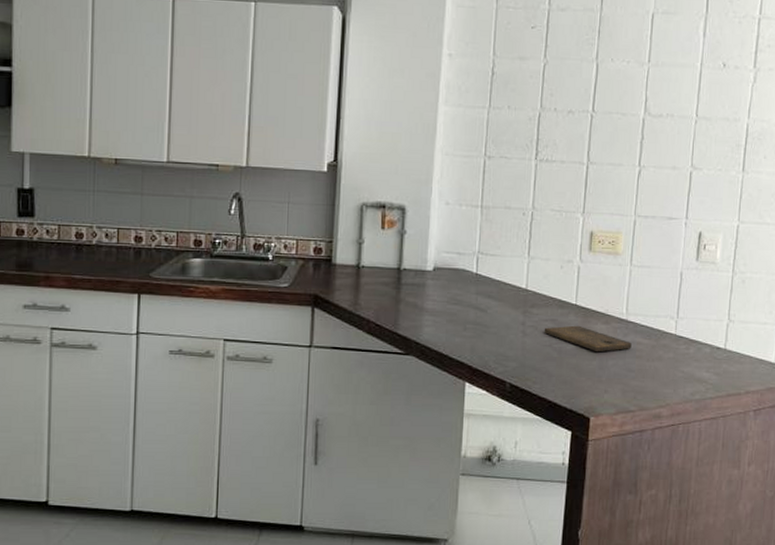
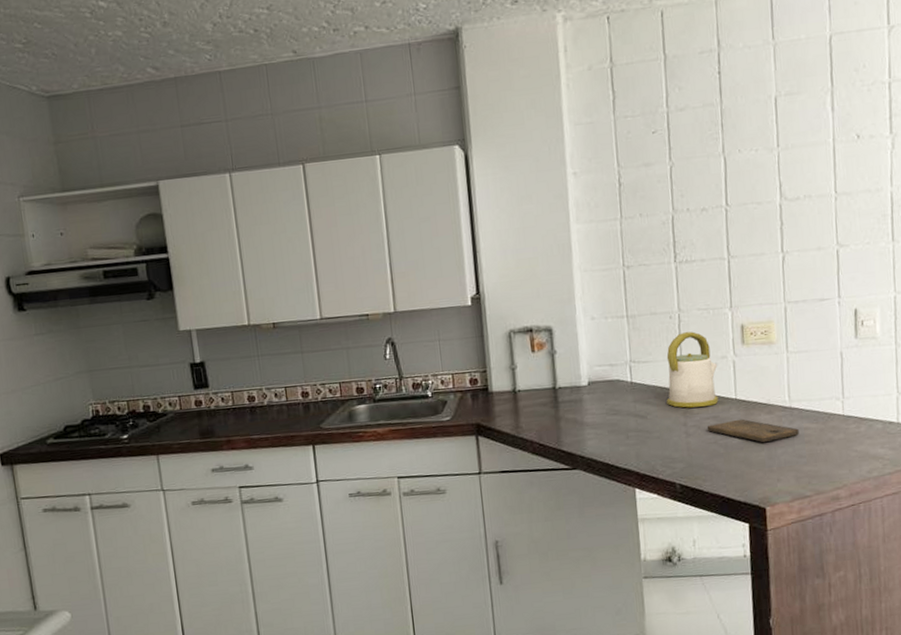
kettle: none [508,231,563,308] -> present [666,331,719,408]

